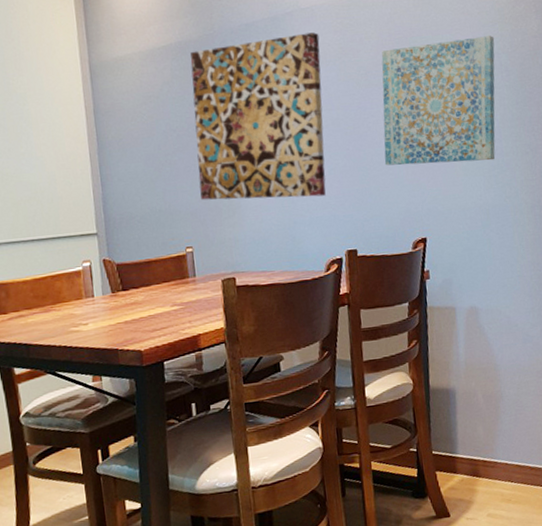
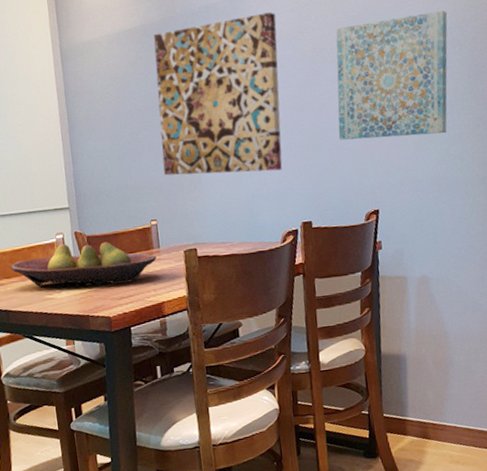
fruit bowl: none [31,270,192,319] -> present [10,242,157,288]

